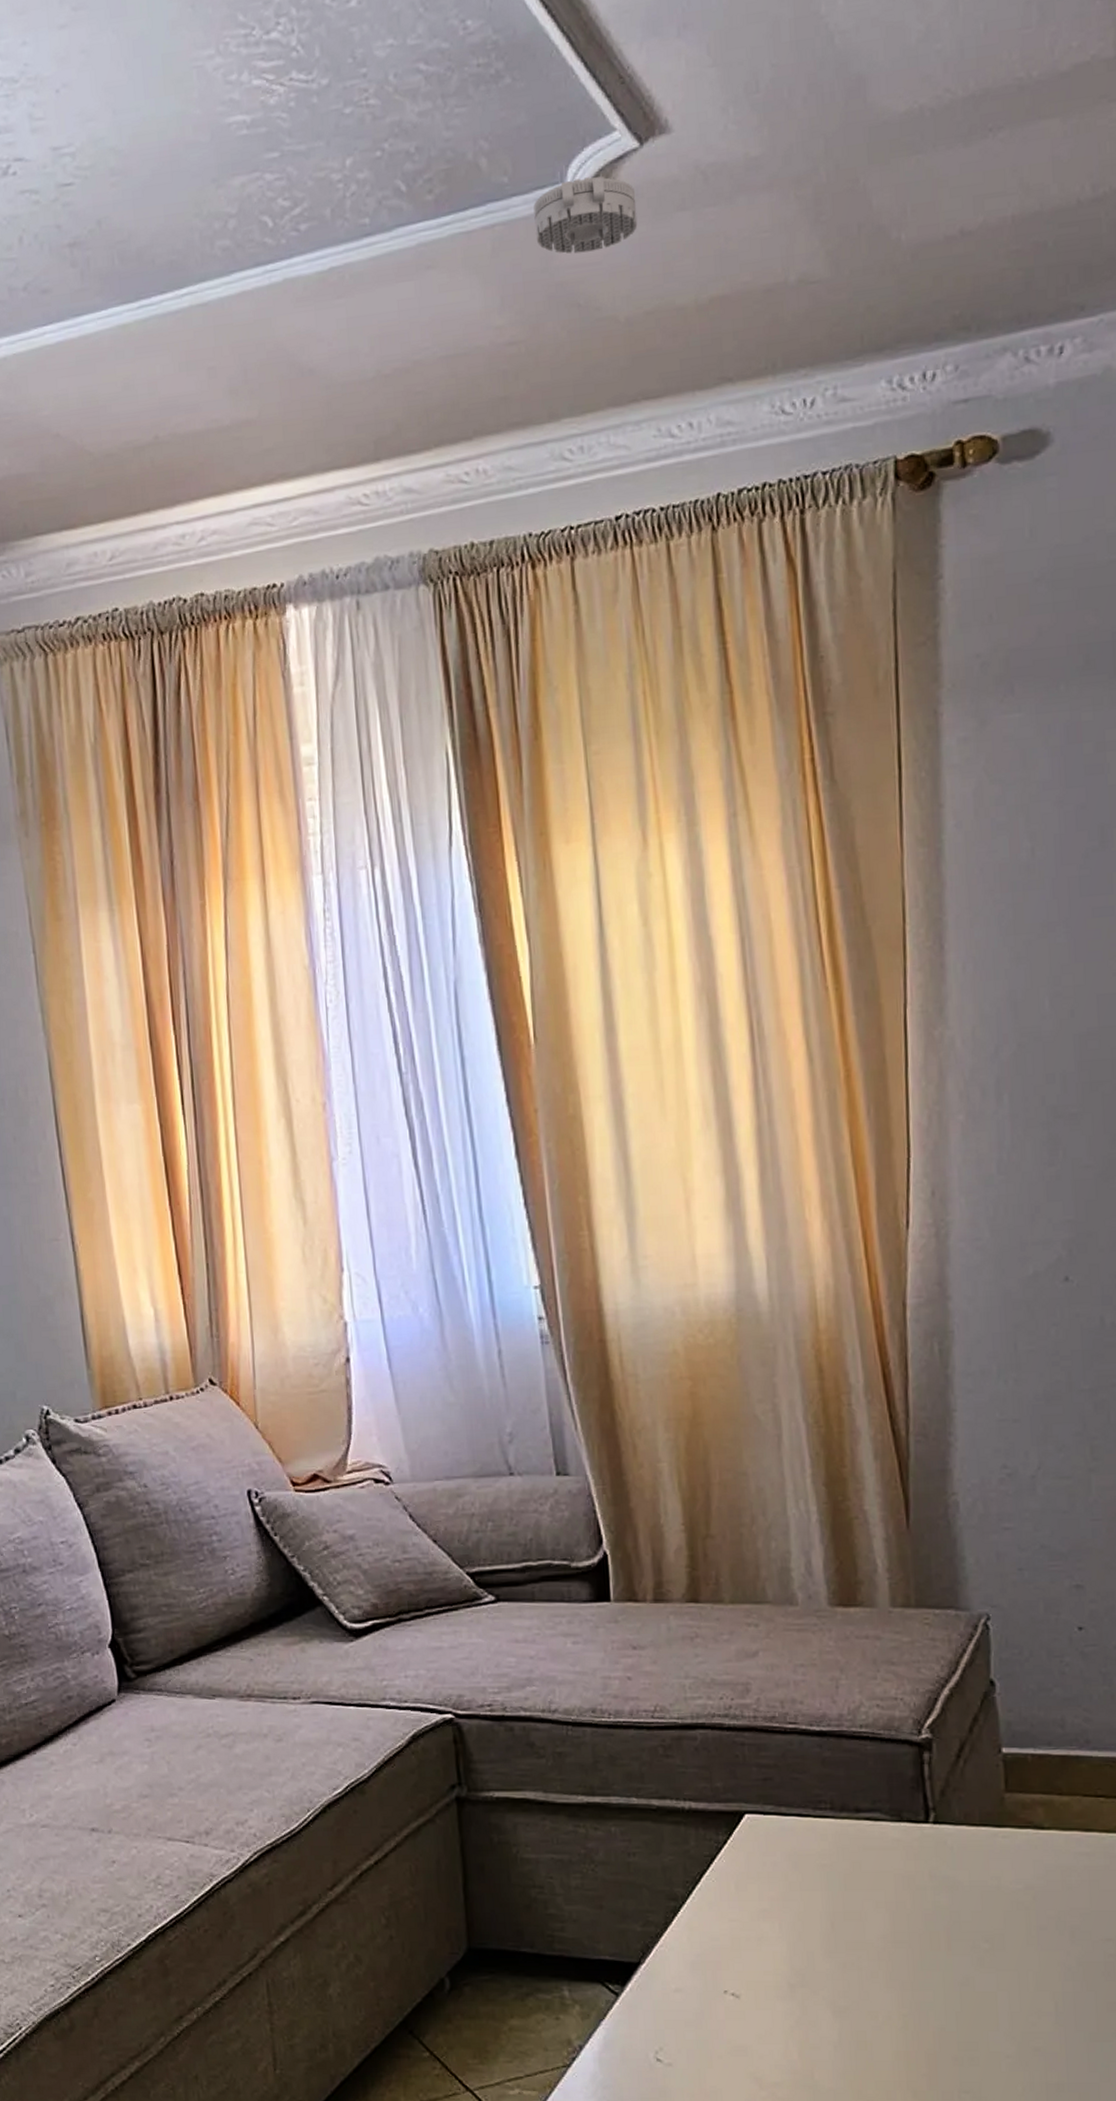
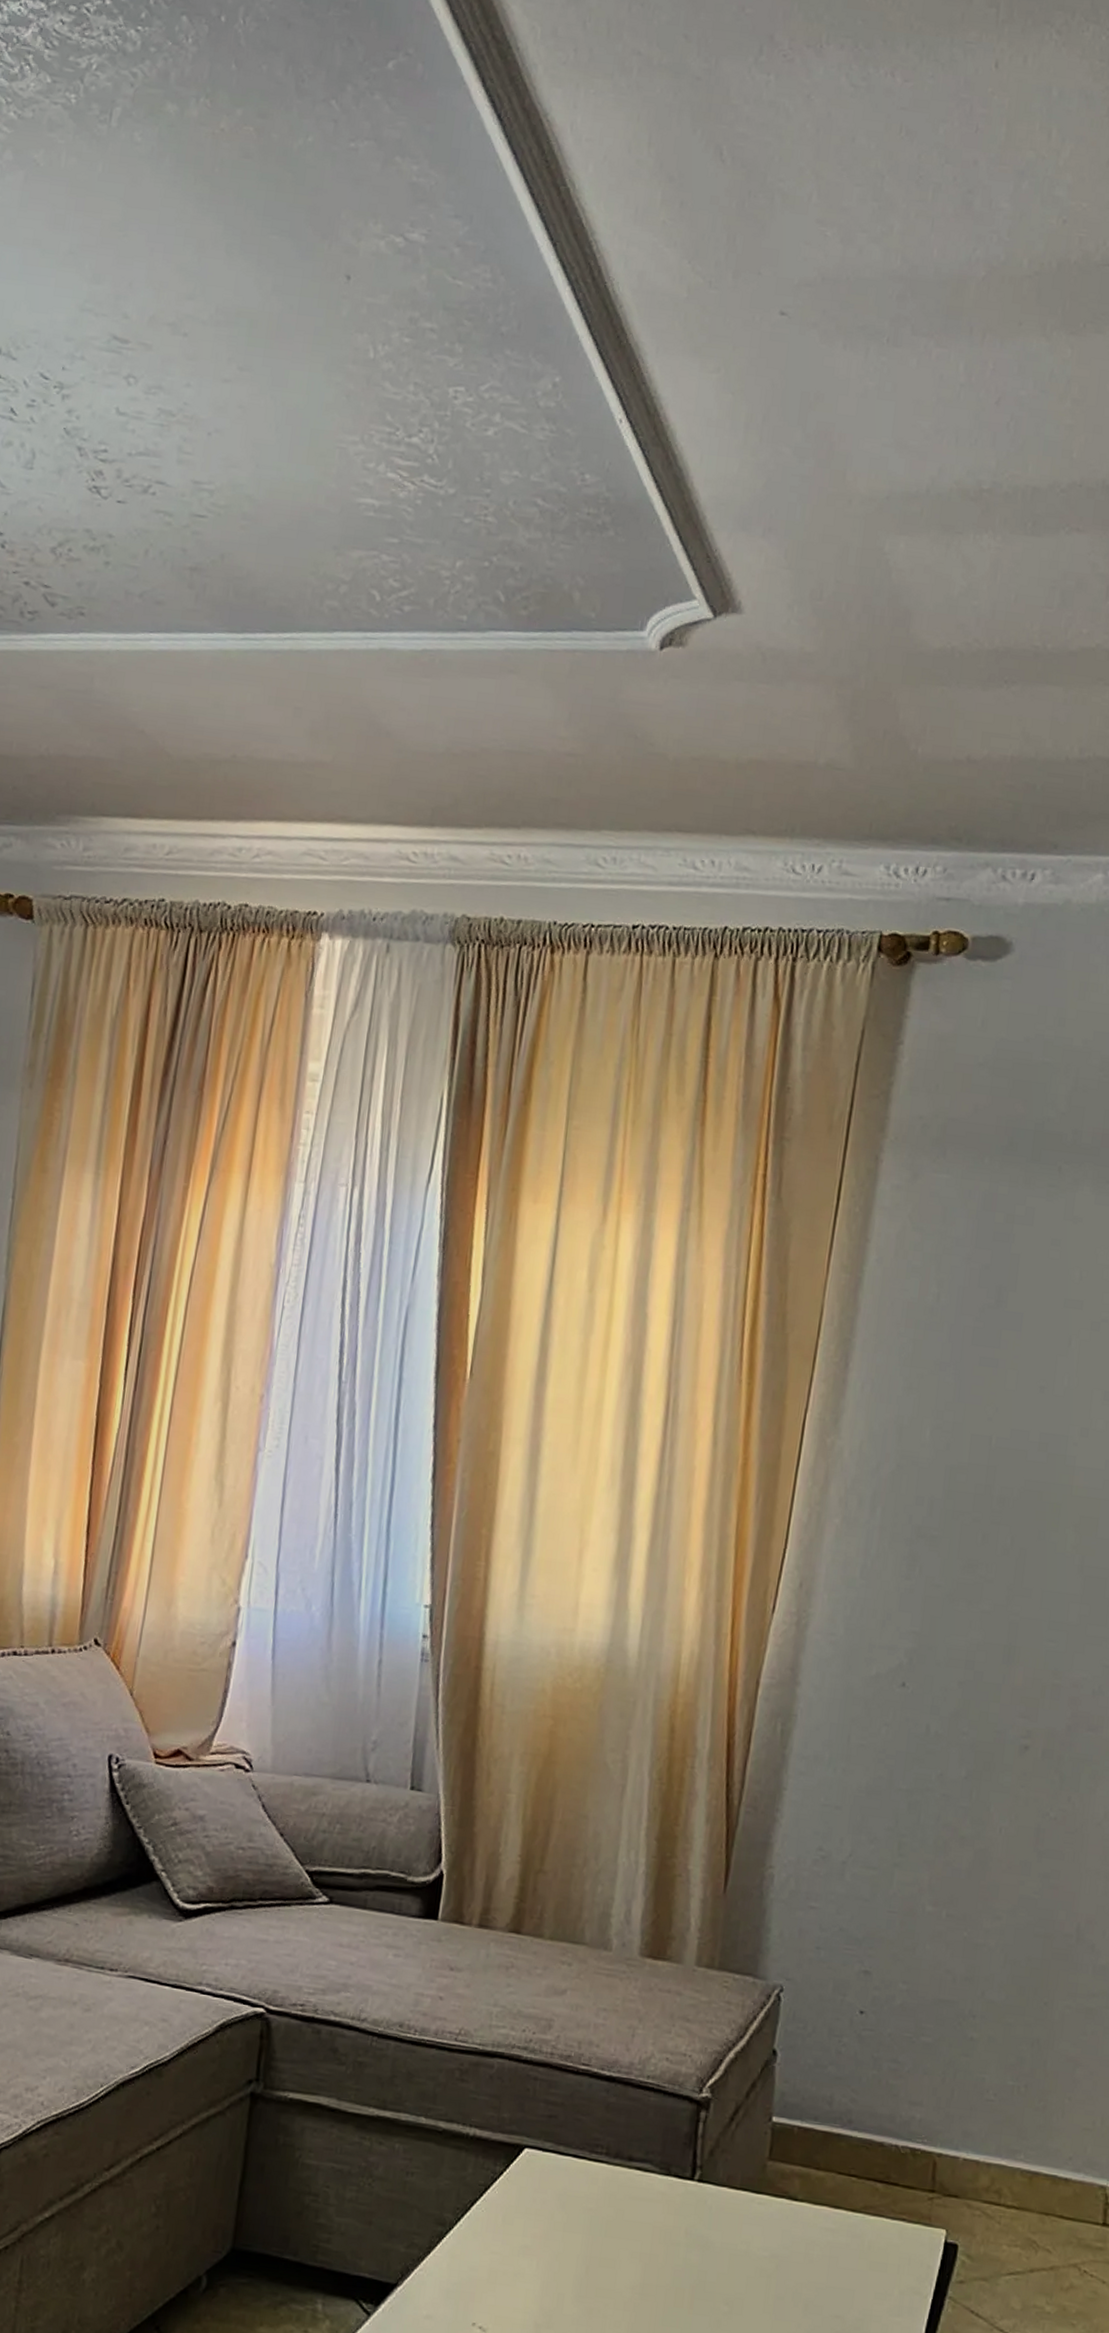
smoke detector: present [533,175,638,254] -> none [609,630,702,696]

